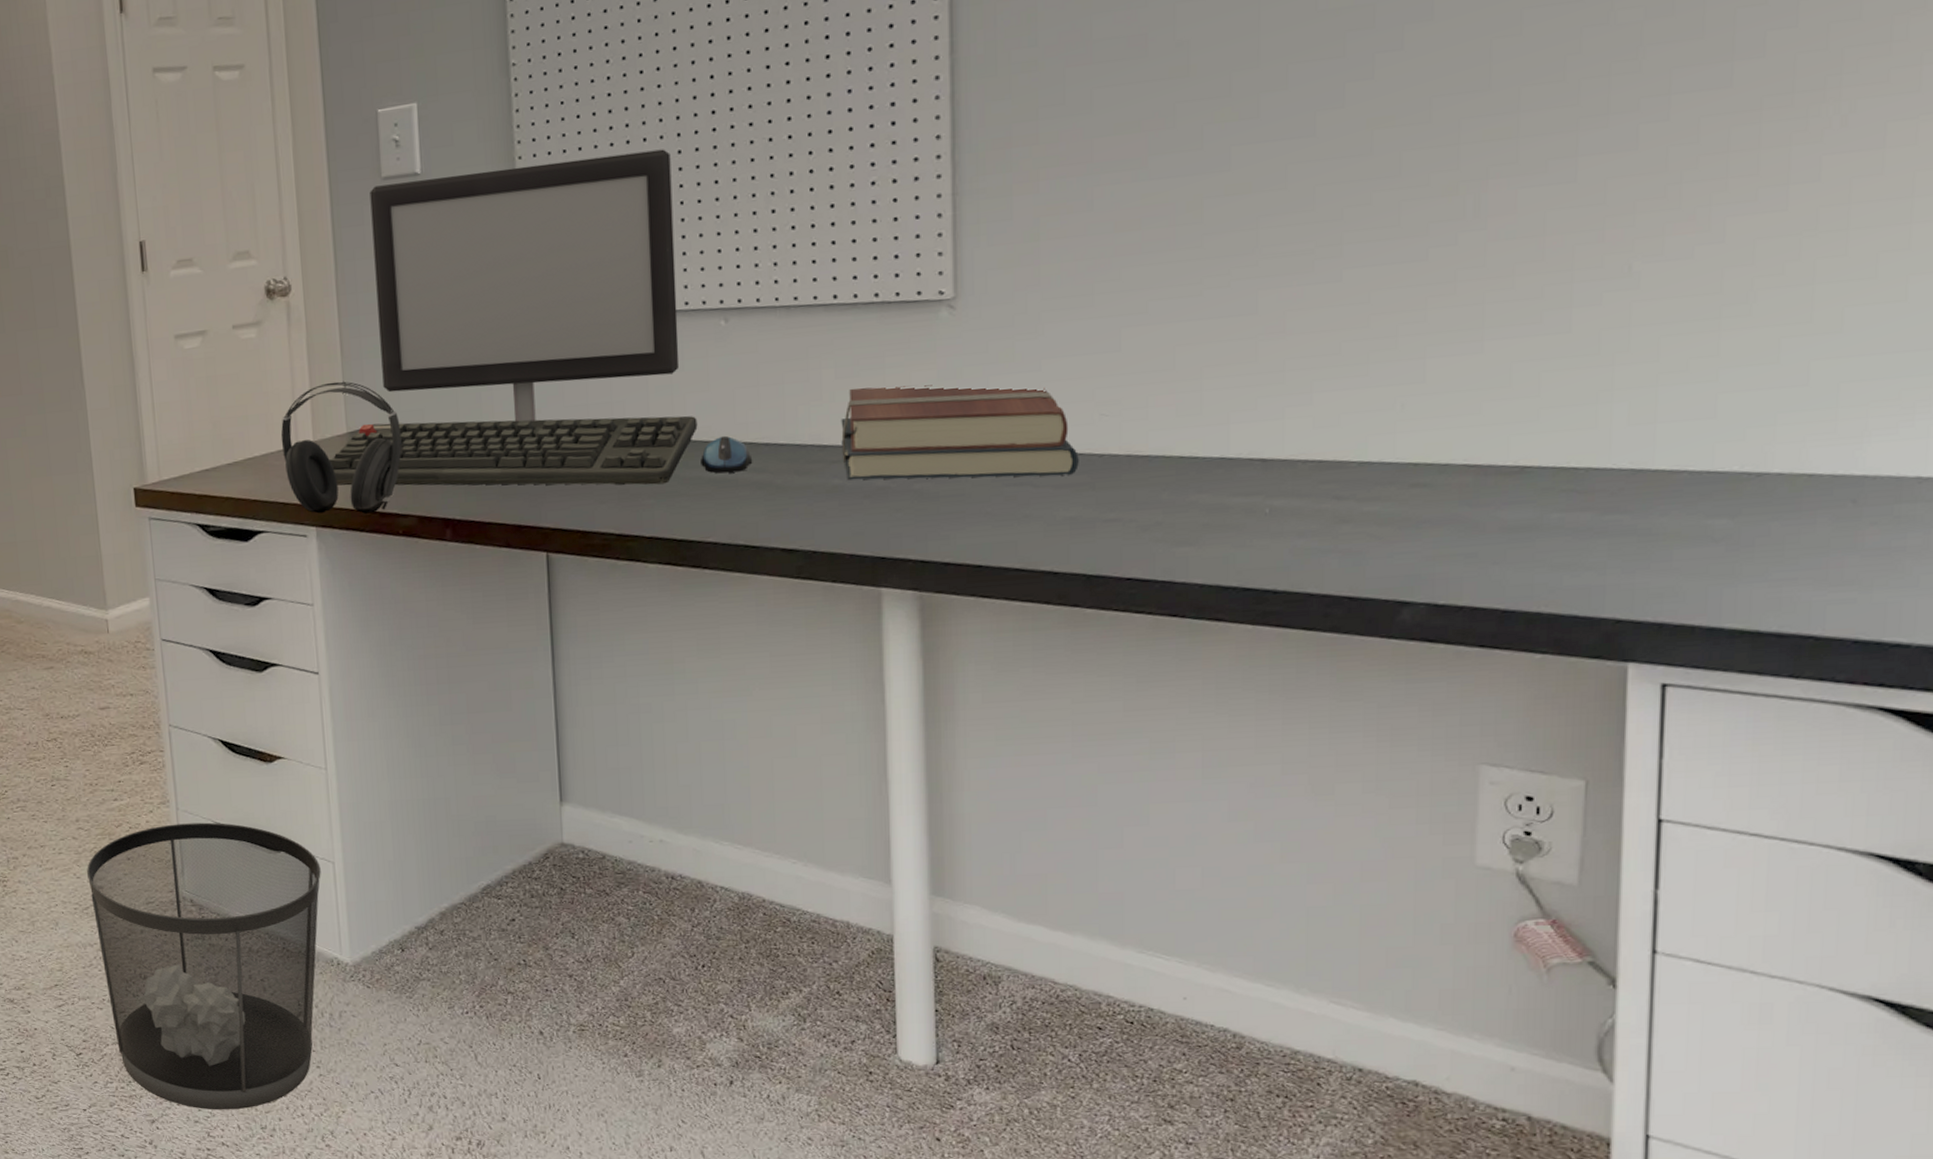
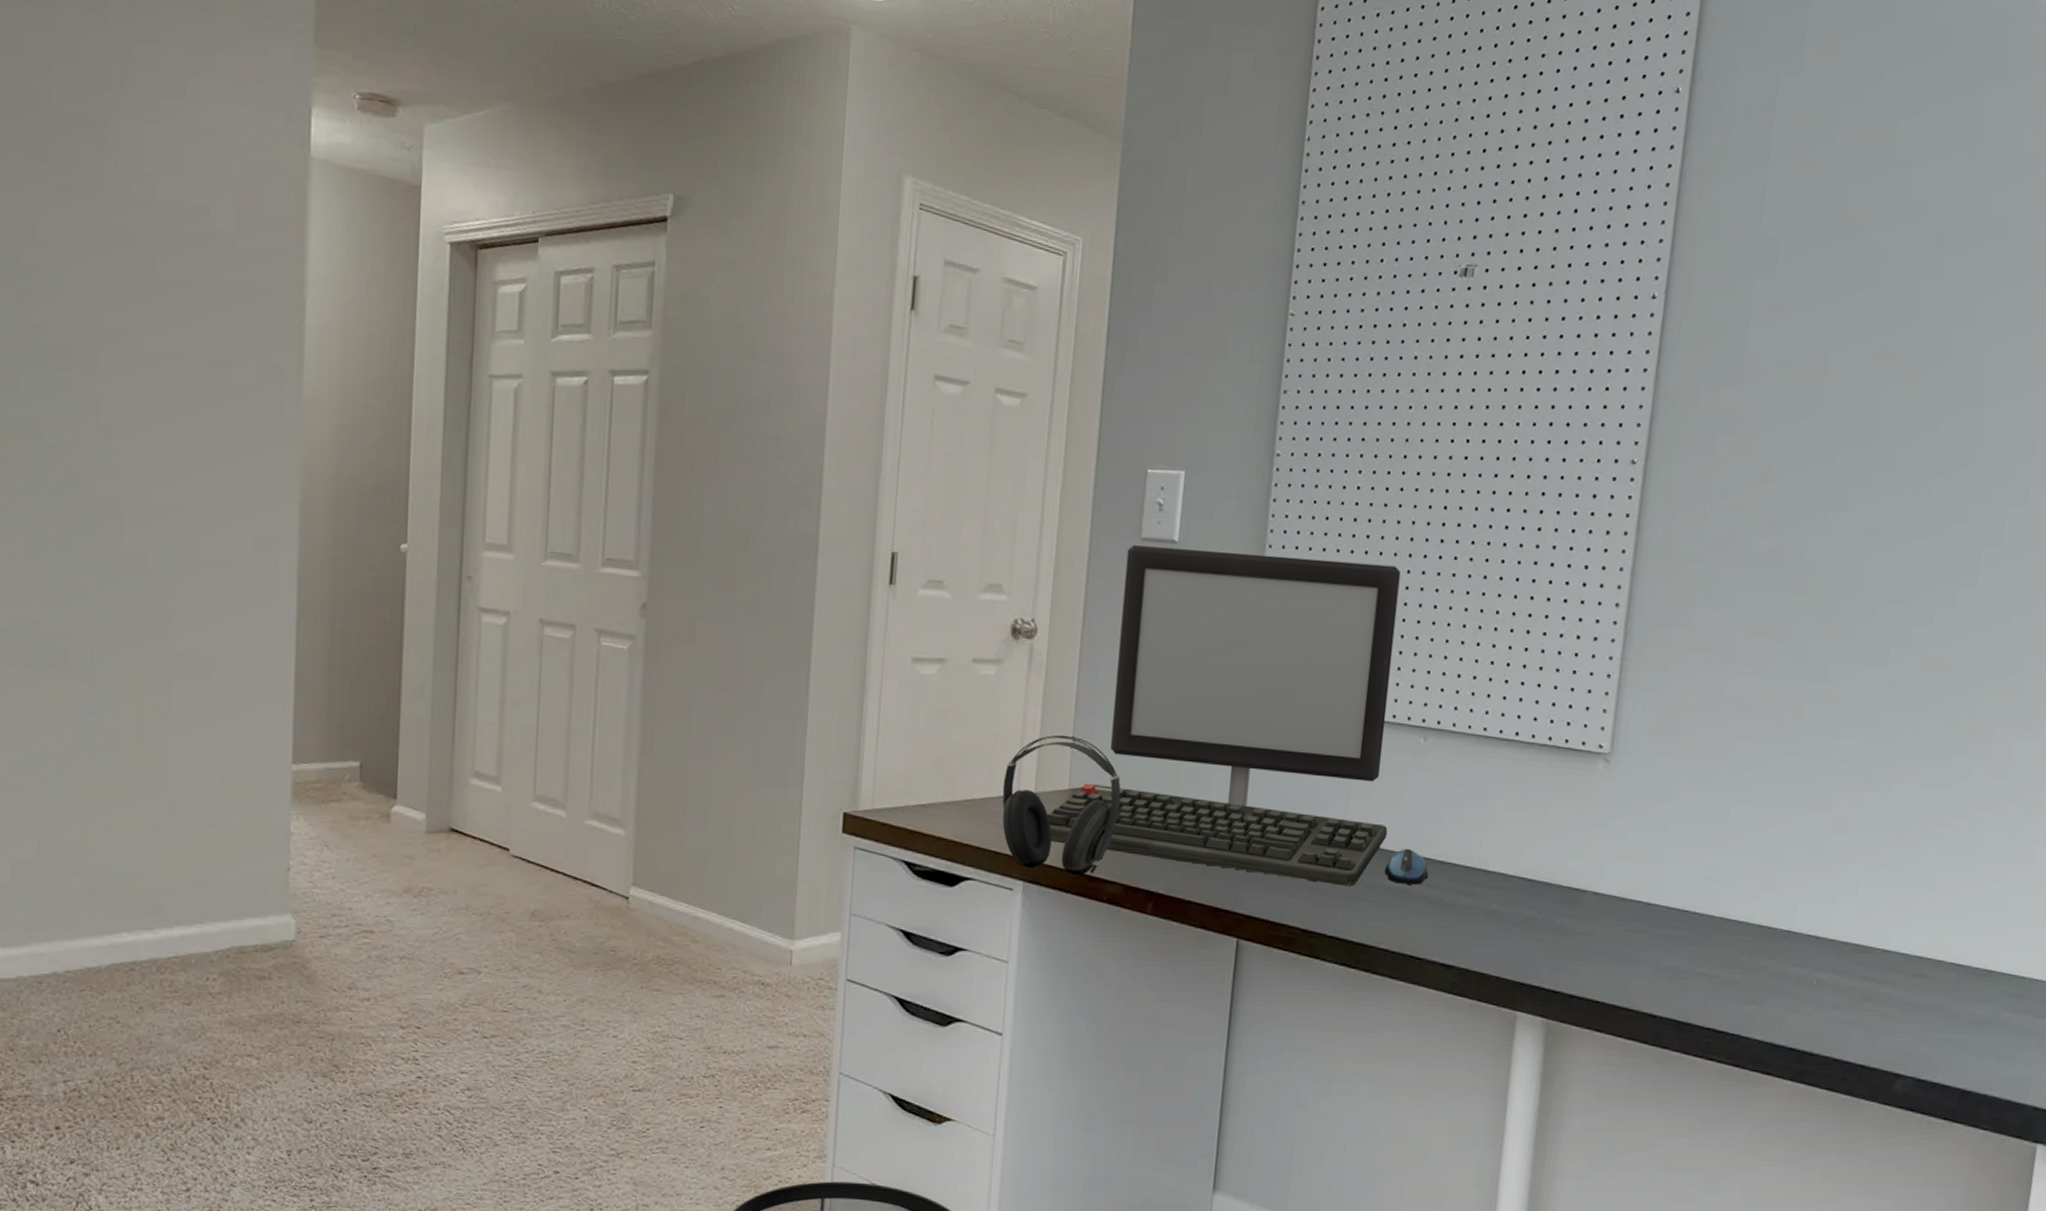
books: present [841,385,1079,480] -> none [1502,821,1685,929]

